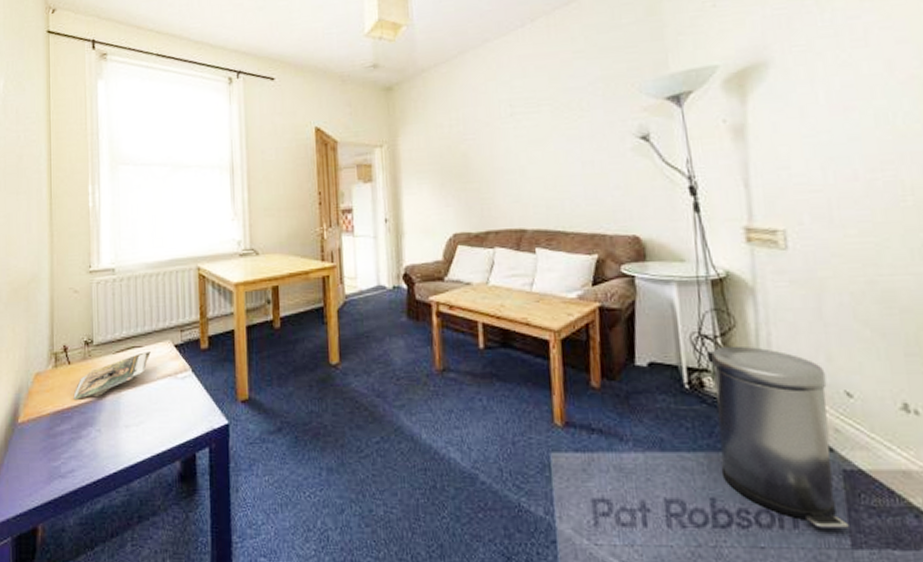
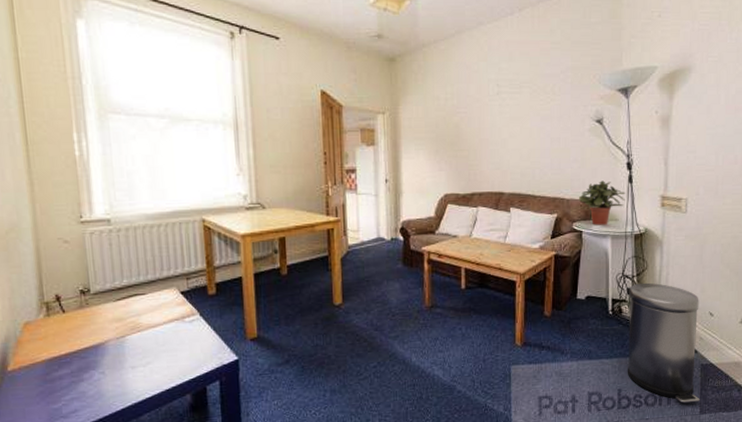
magazine: present [73,352,151,399] -> none [71,299,155,346]
potted plant: none [626,211,692,268] -> present [579,181,625,225]

